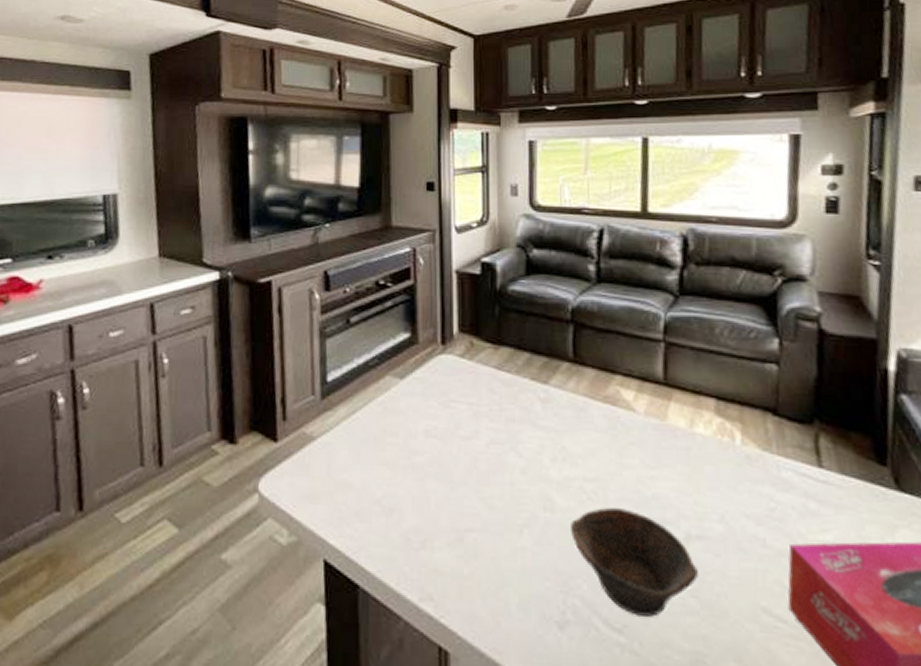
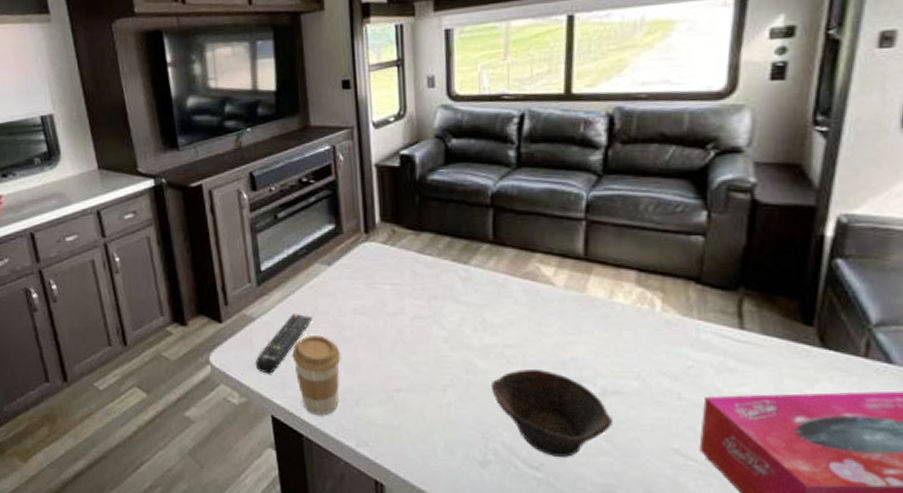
remote control: none [310,434,380,507] -> present [255,314,313,374]
coffee cup: none [353,460,408,562] -> present [292,335,341,416]

